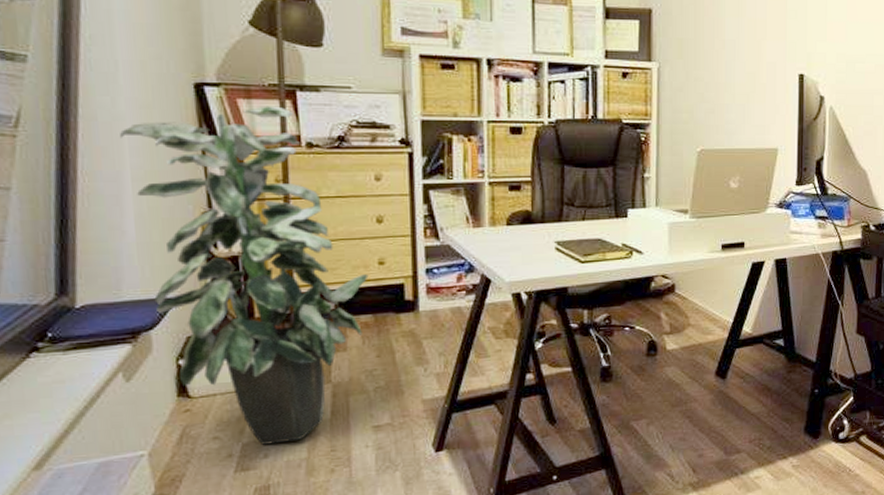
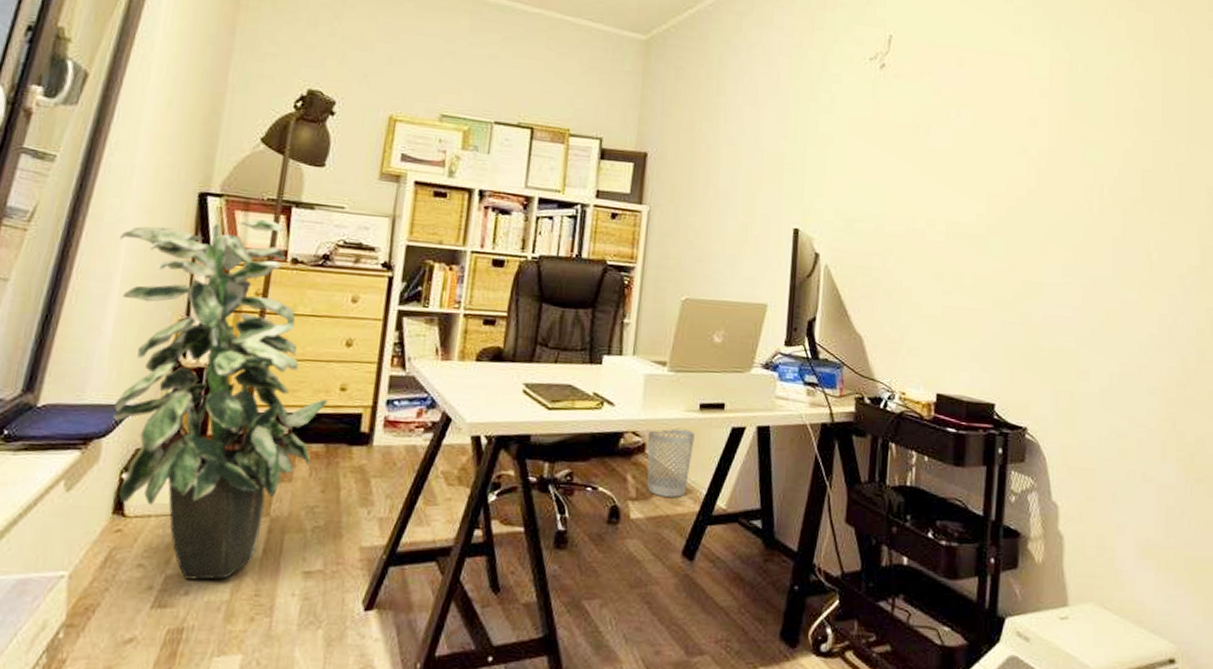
wastebasket: none [676,267,719,329] -> present [647,427,695,497]

